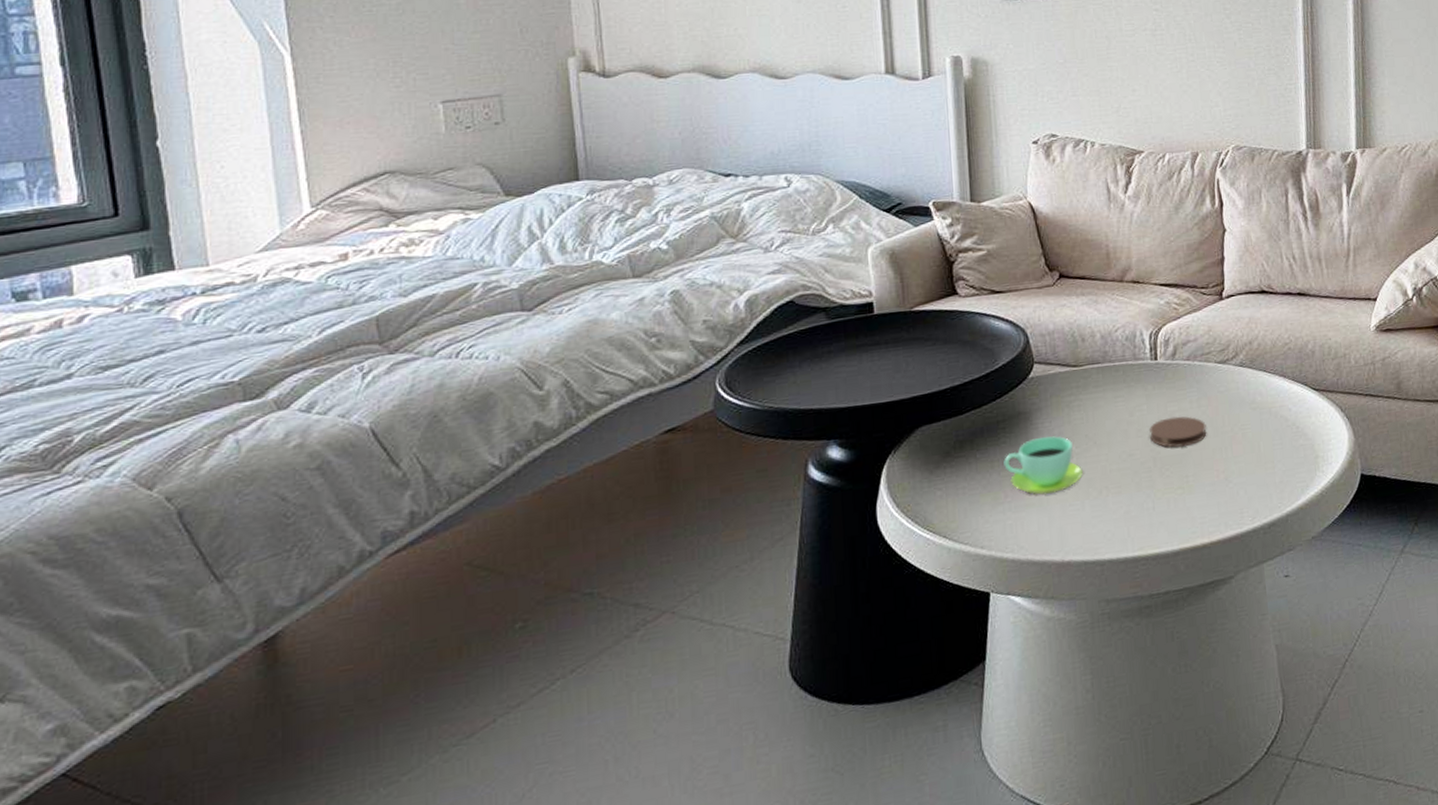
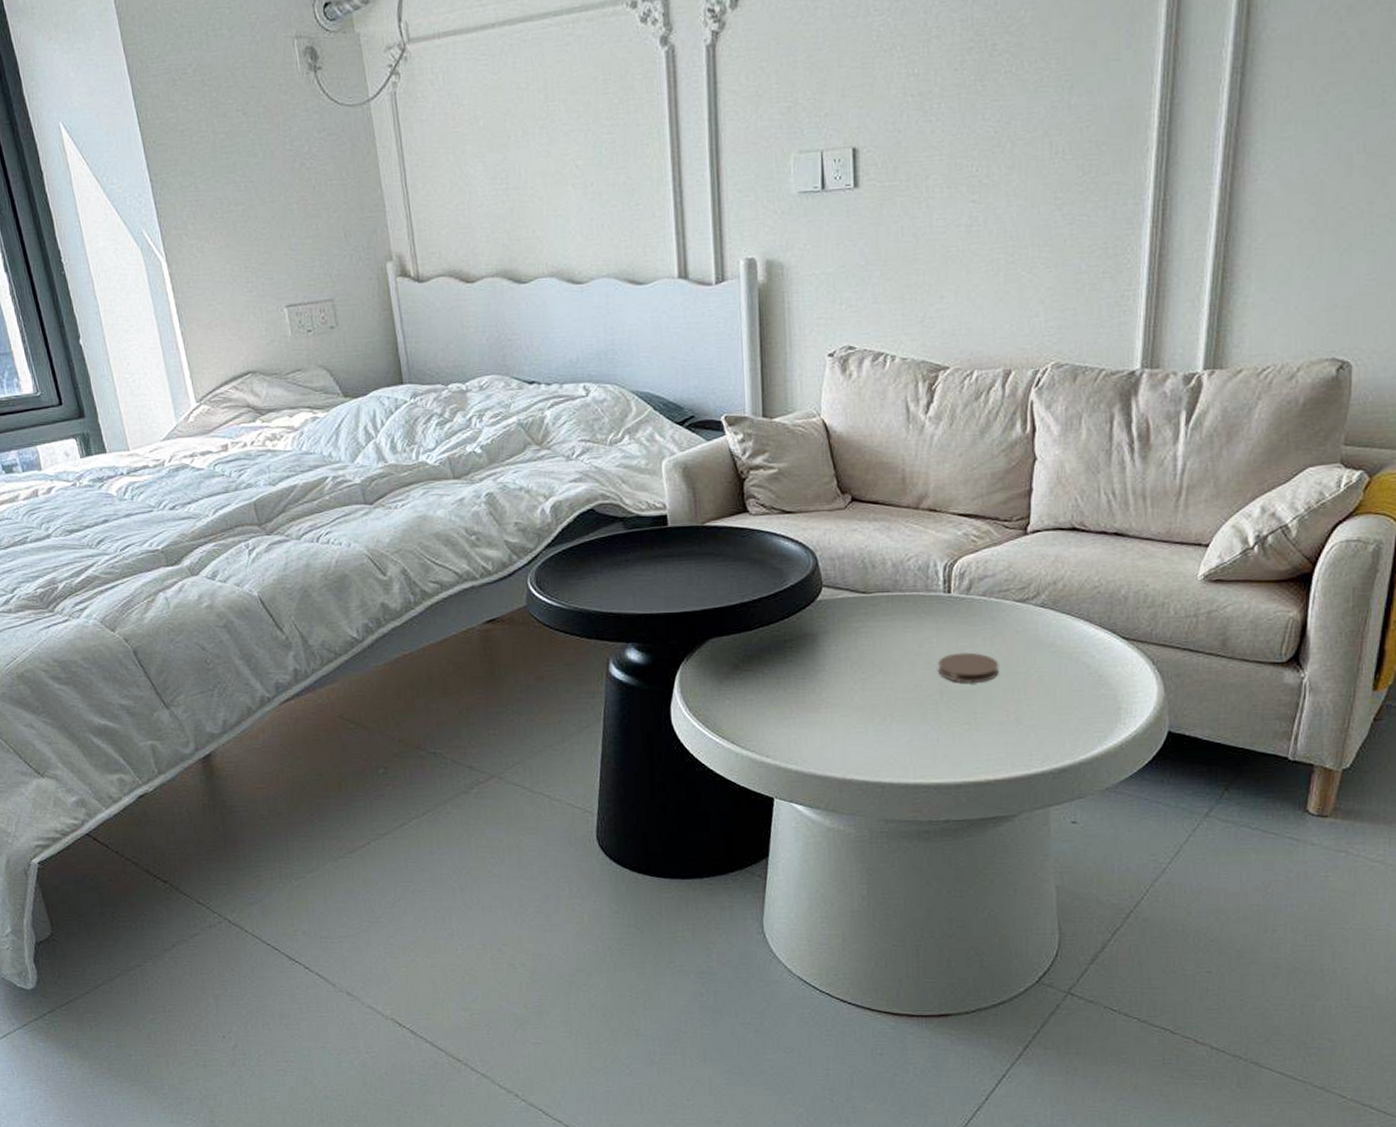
cup: present [1004,436,1083,495] -> none [790,659,867,714]

